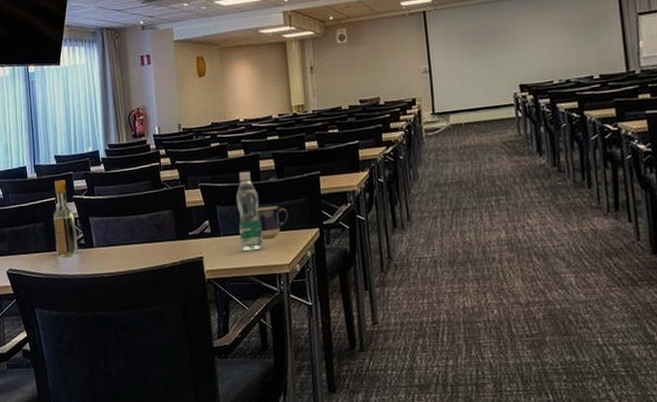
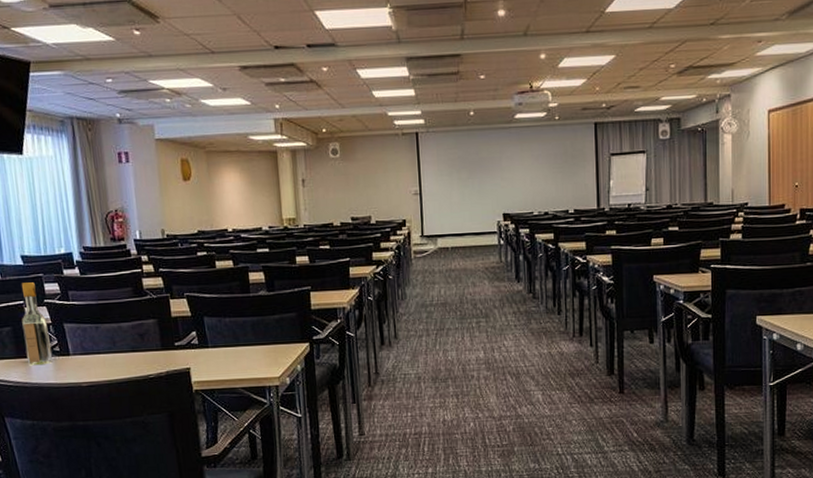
bottle: present [235,171,263,251] -> none [224,283,253,364]
cup: present [257,205,289,240] -> none [247,318,279,353]

